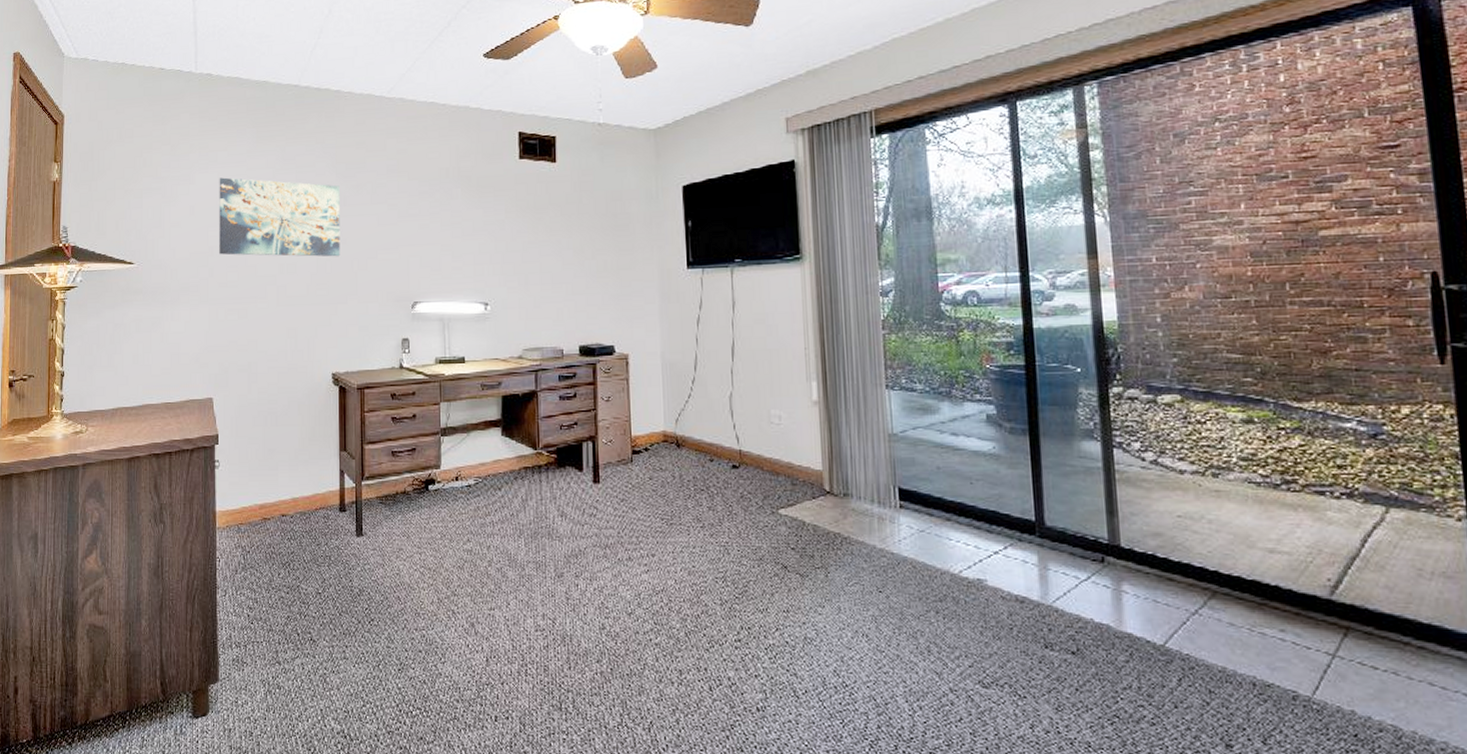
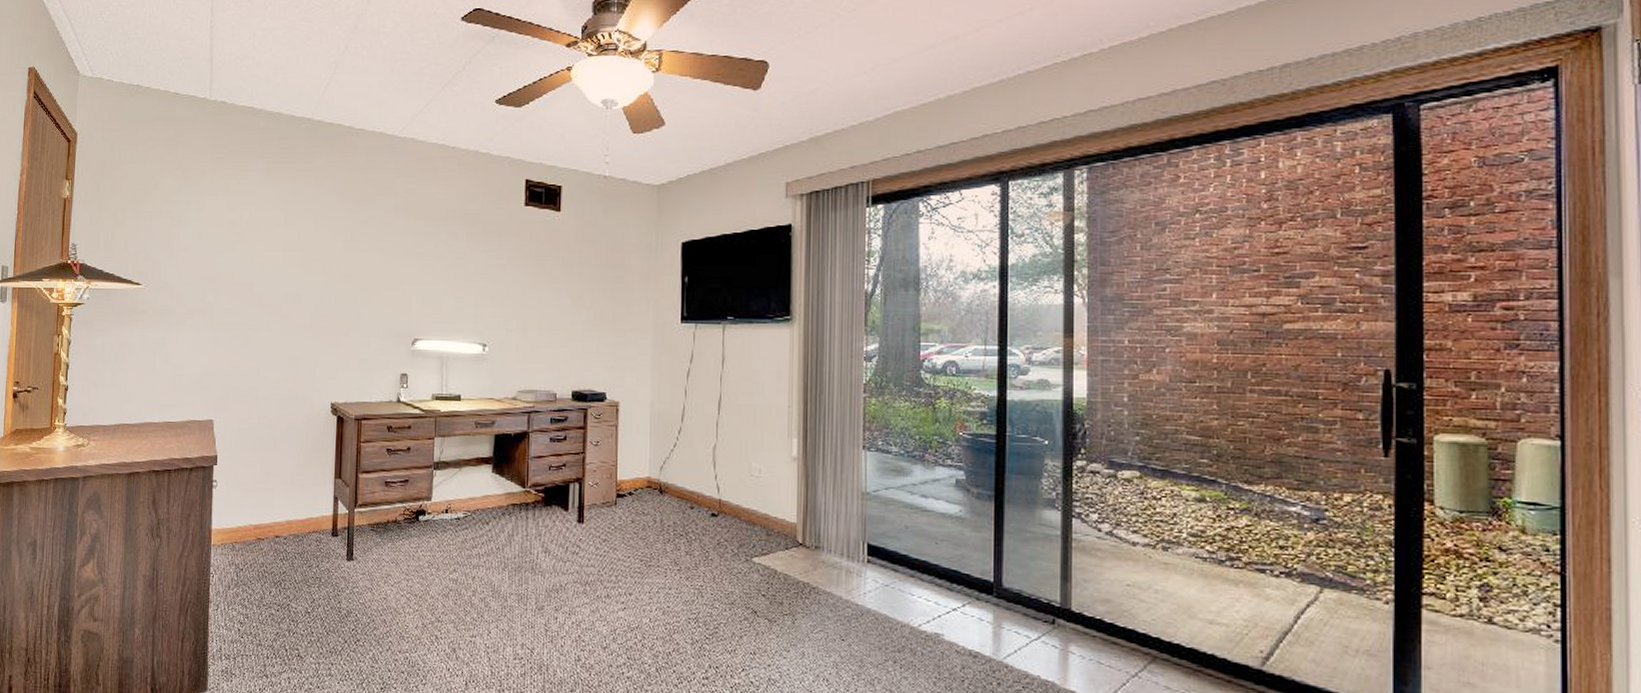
wall art: present [219,177,340,257] -> none [226,205,347,290]

